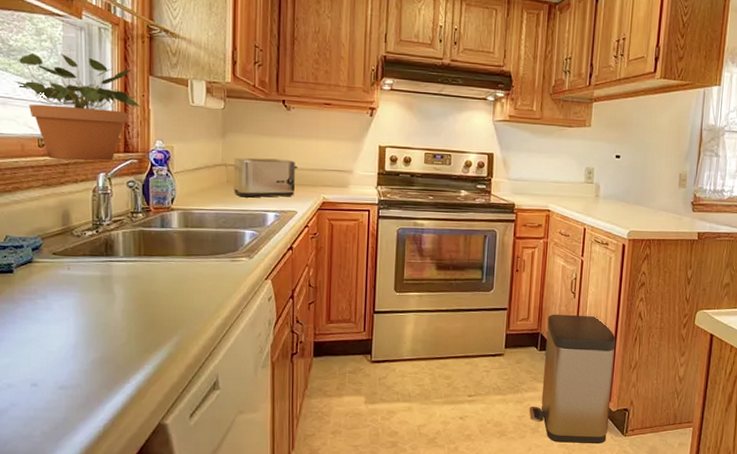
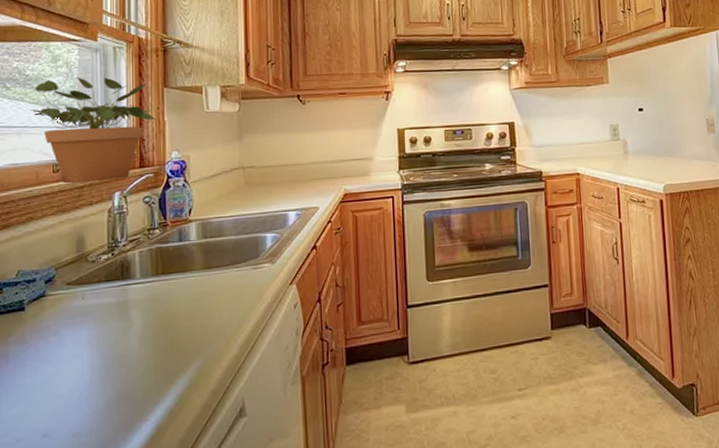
toaster: present [233,157,298,198] -> none [251,154,316,199]
pedal bin: present [529,314,617,443] -> none [586,282,677,433]

